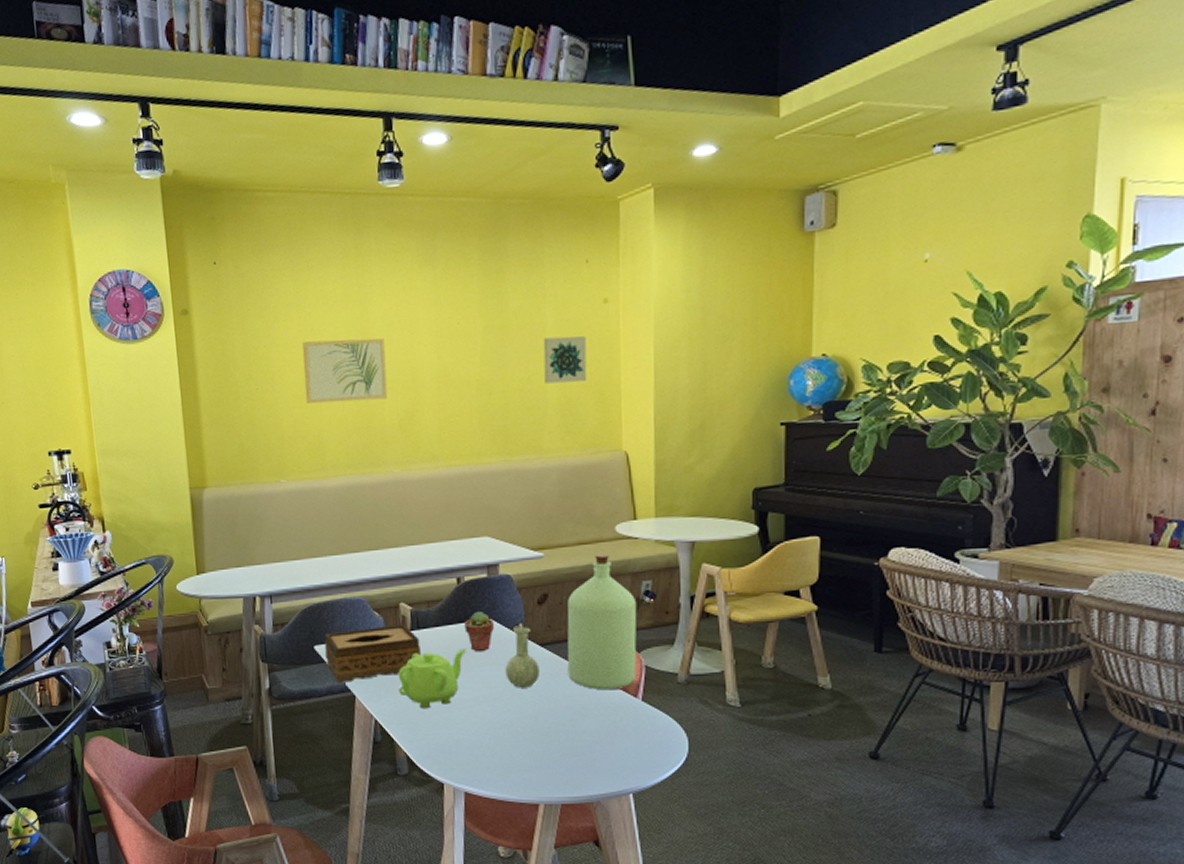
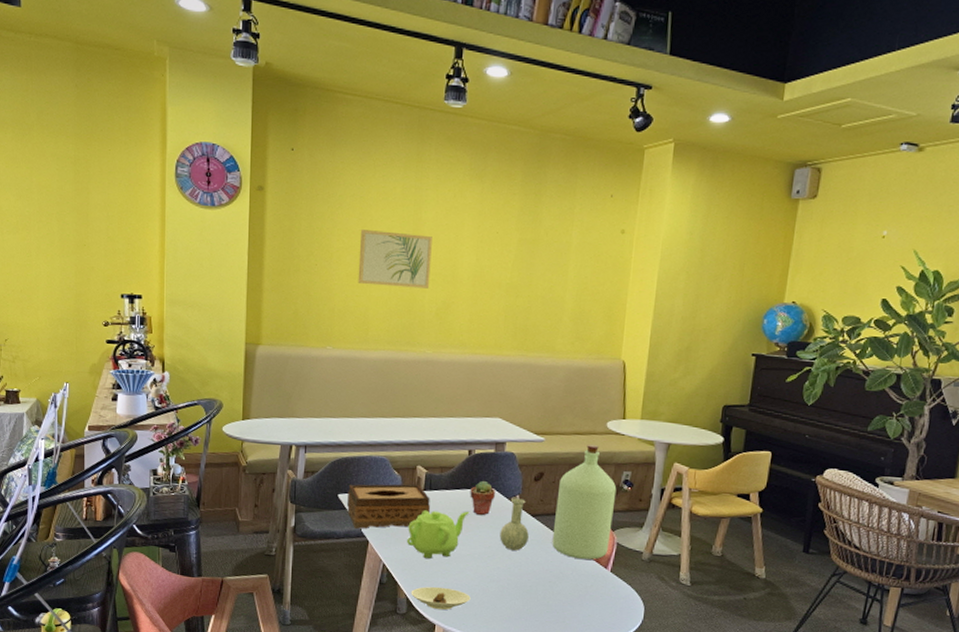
saucer: none [410,739,481,766] -> present [411,586,471,610]
wall art: present [543,335,587,384] -> none [564,256,603,298]

